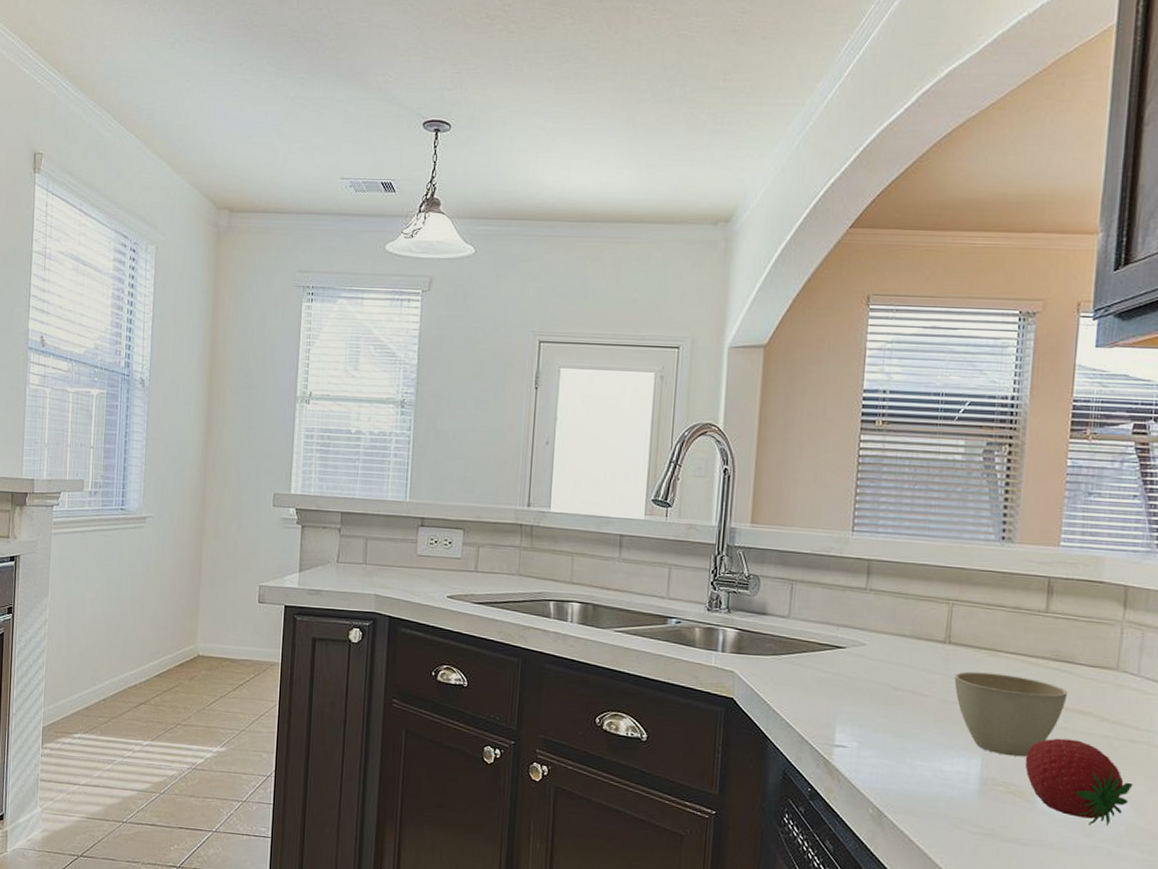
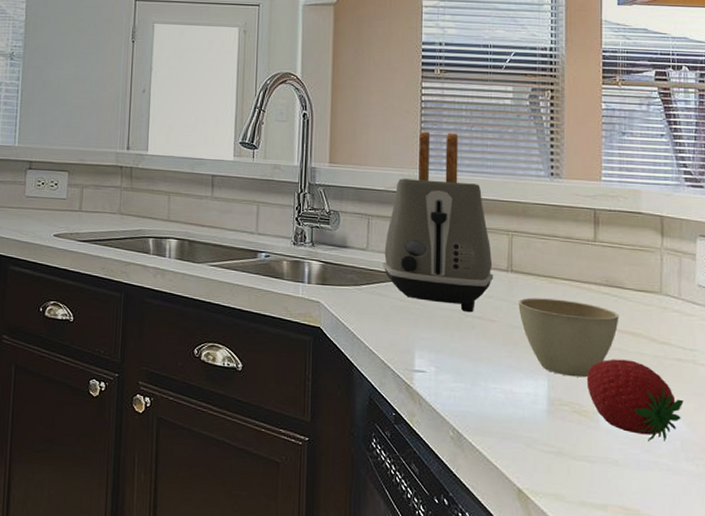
toaster: none [805,489,929,686] -> present [383,131,494,313]

